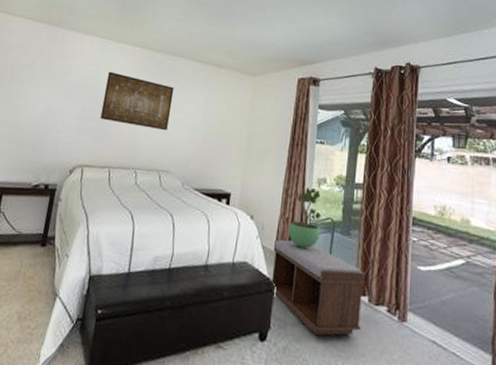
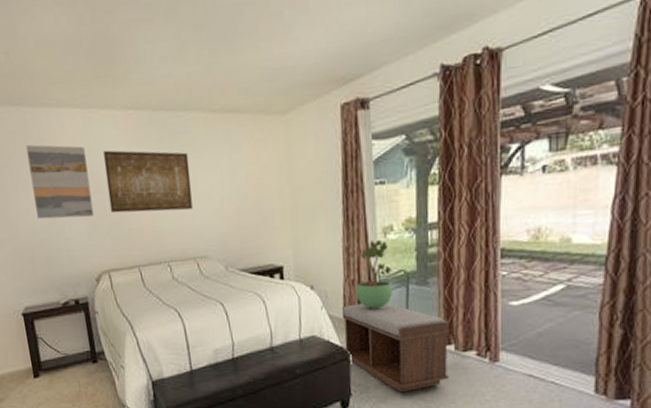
wall art: none [39,55,95,118] -> present [26,144,94,219]

